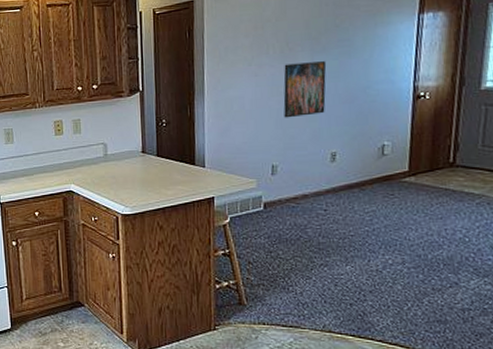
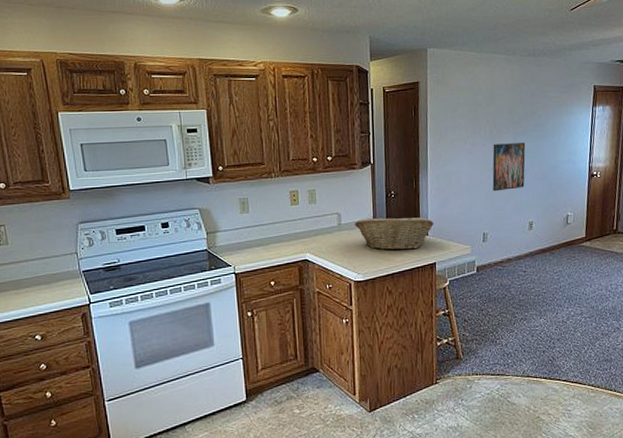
fruit basket: none [122,146,212,183] -> present [355,216,434,251]

